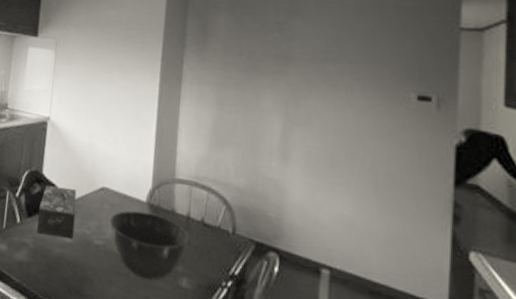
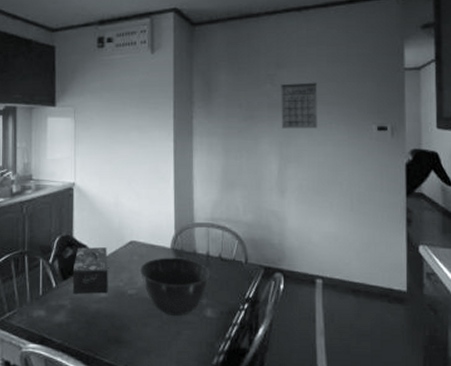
calendar: none [289,34,338,90] -> present [281,82,317,129]

